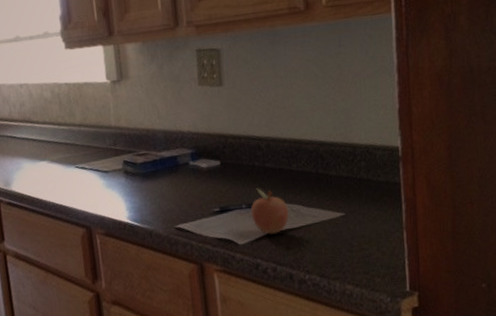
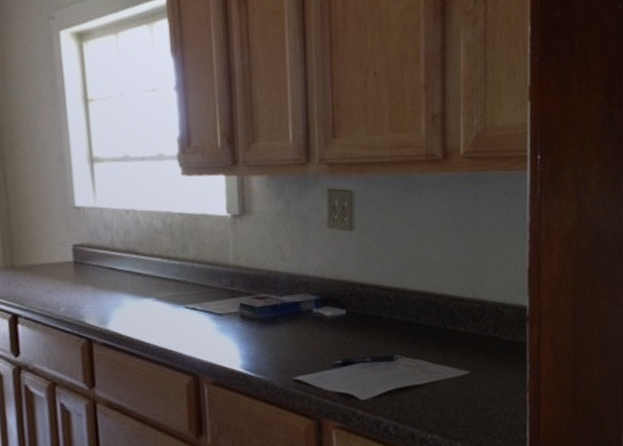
fruit: present [250,188,289,235] -> none [375,341,415,391]

